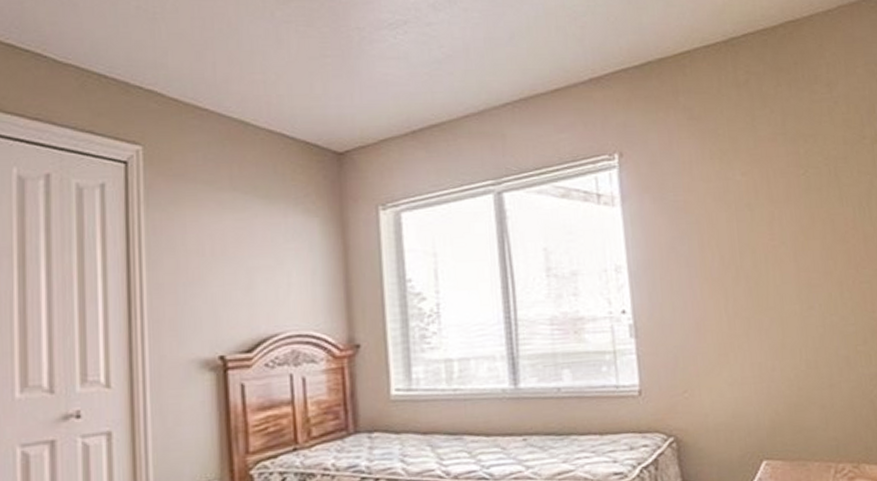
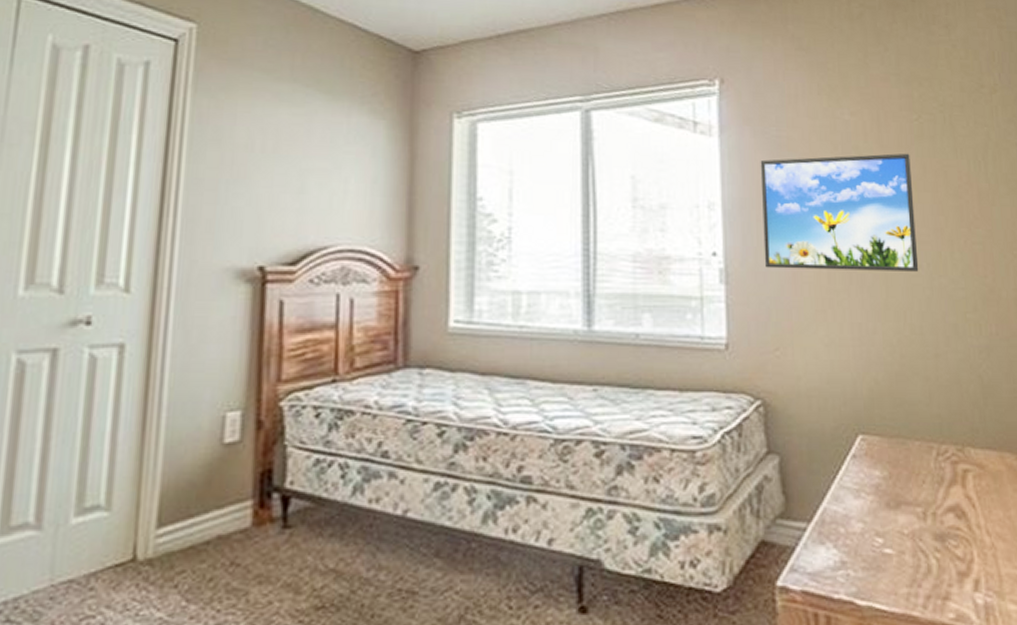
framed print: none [660,205,812,321] -> present [760,153,919,272]

